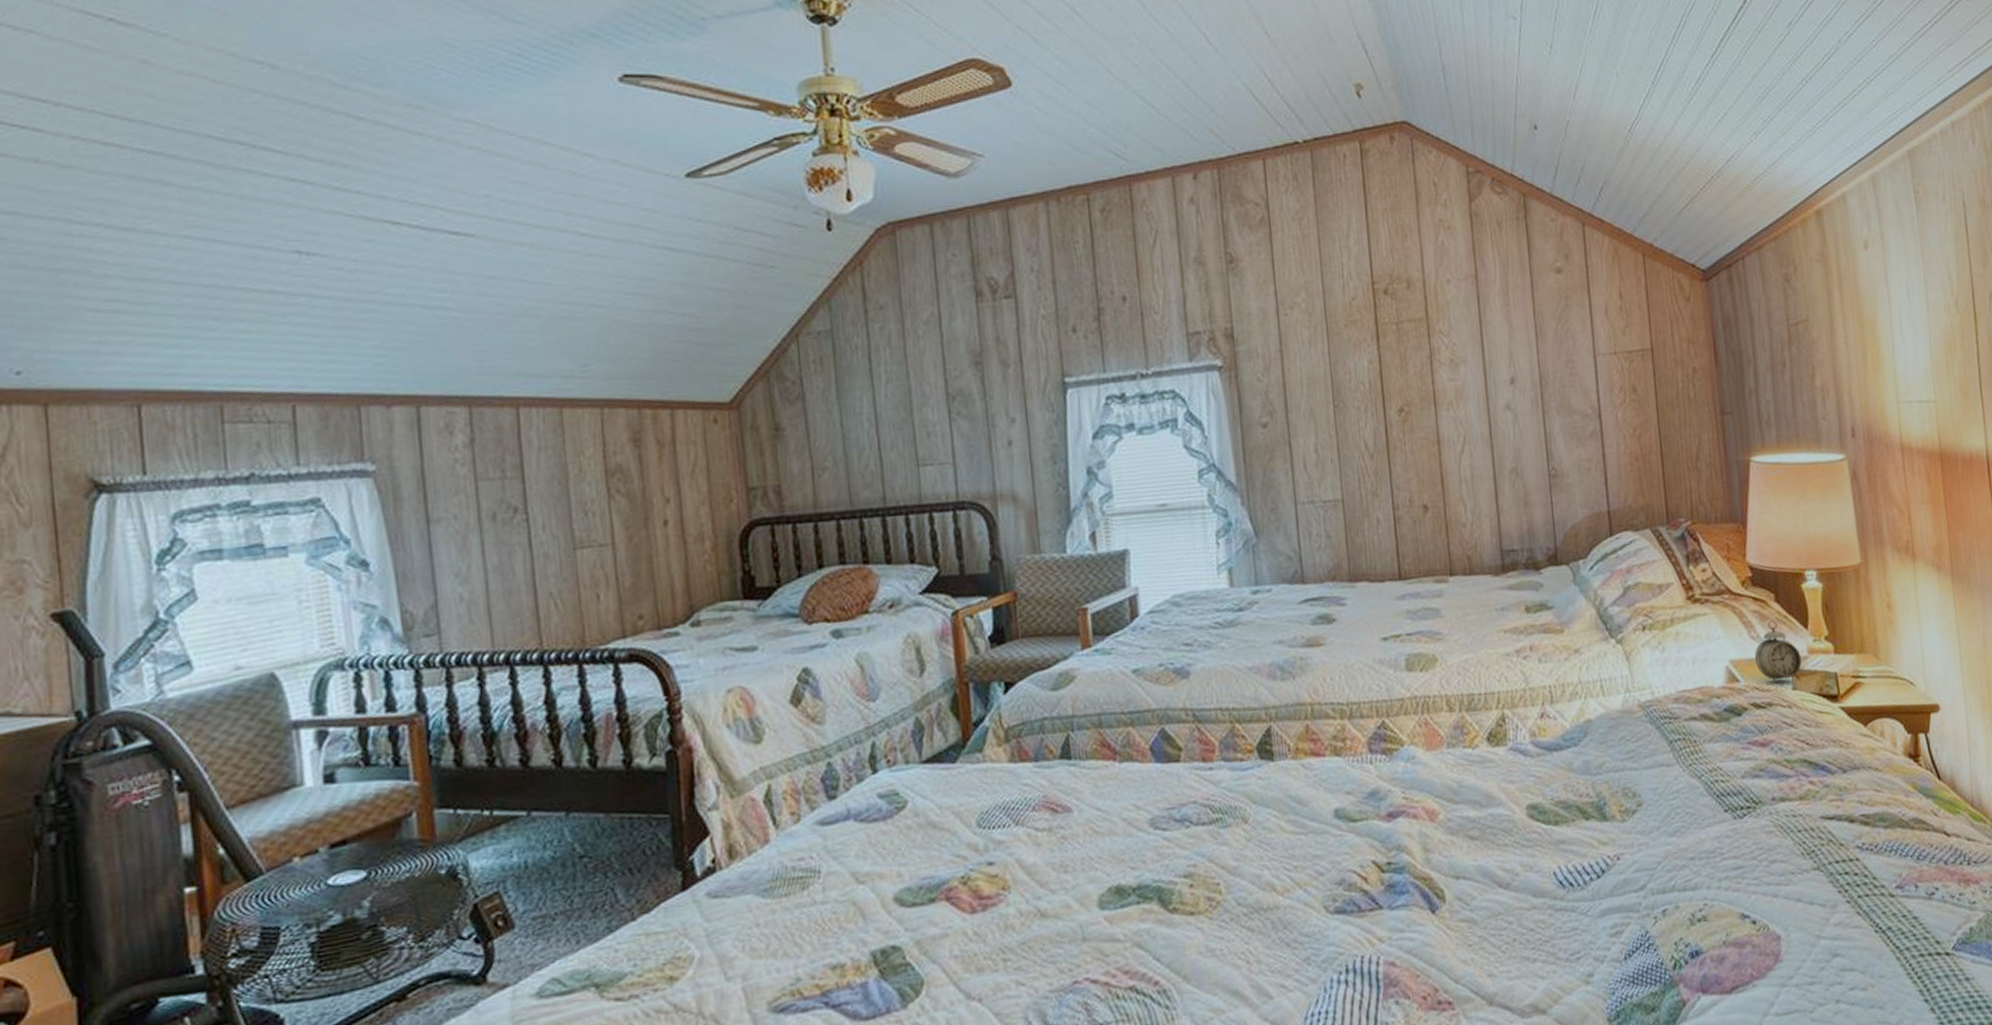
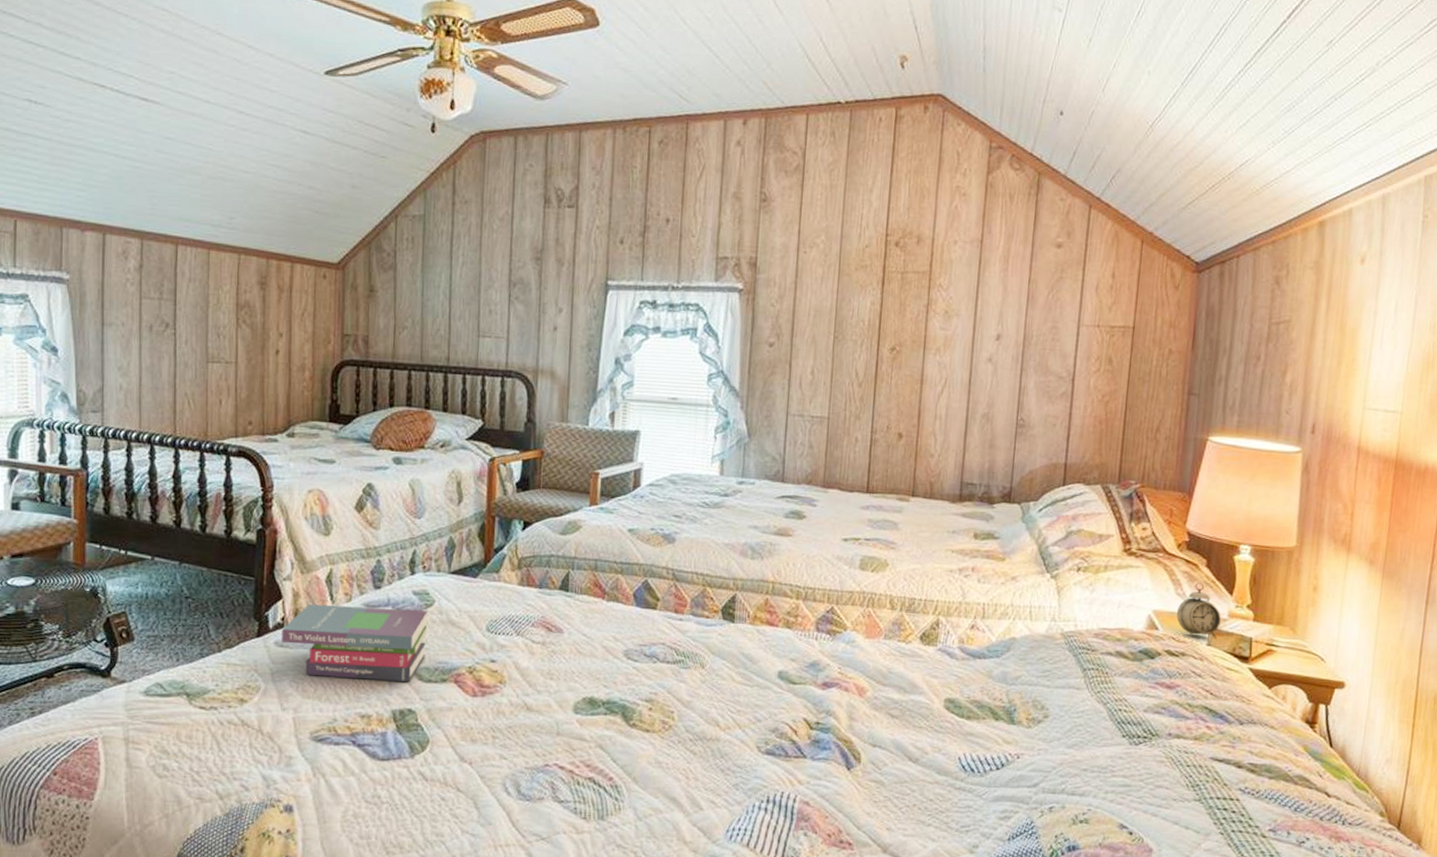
books: none [714,816,905,929] -> present [281,604,429,683]

